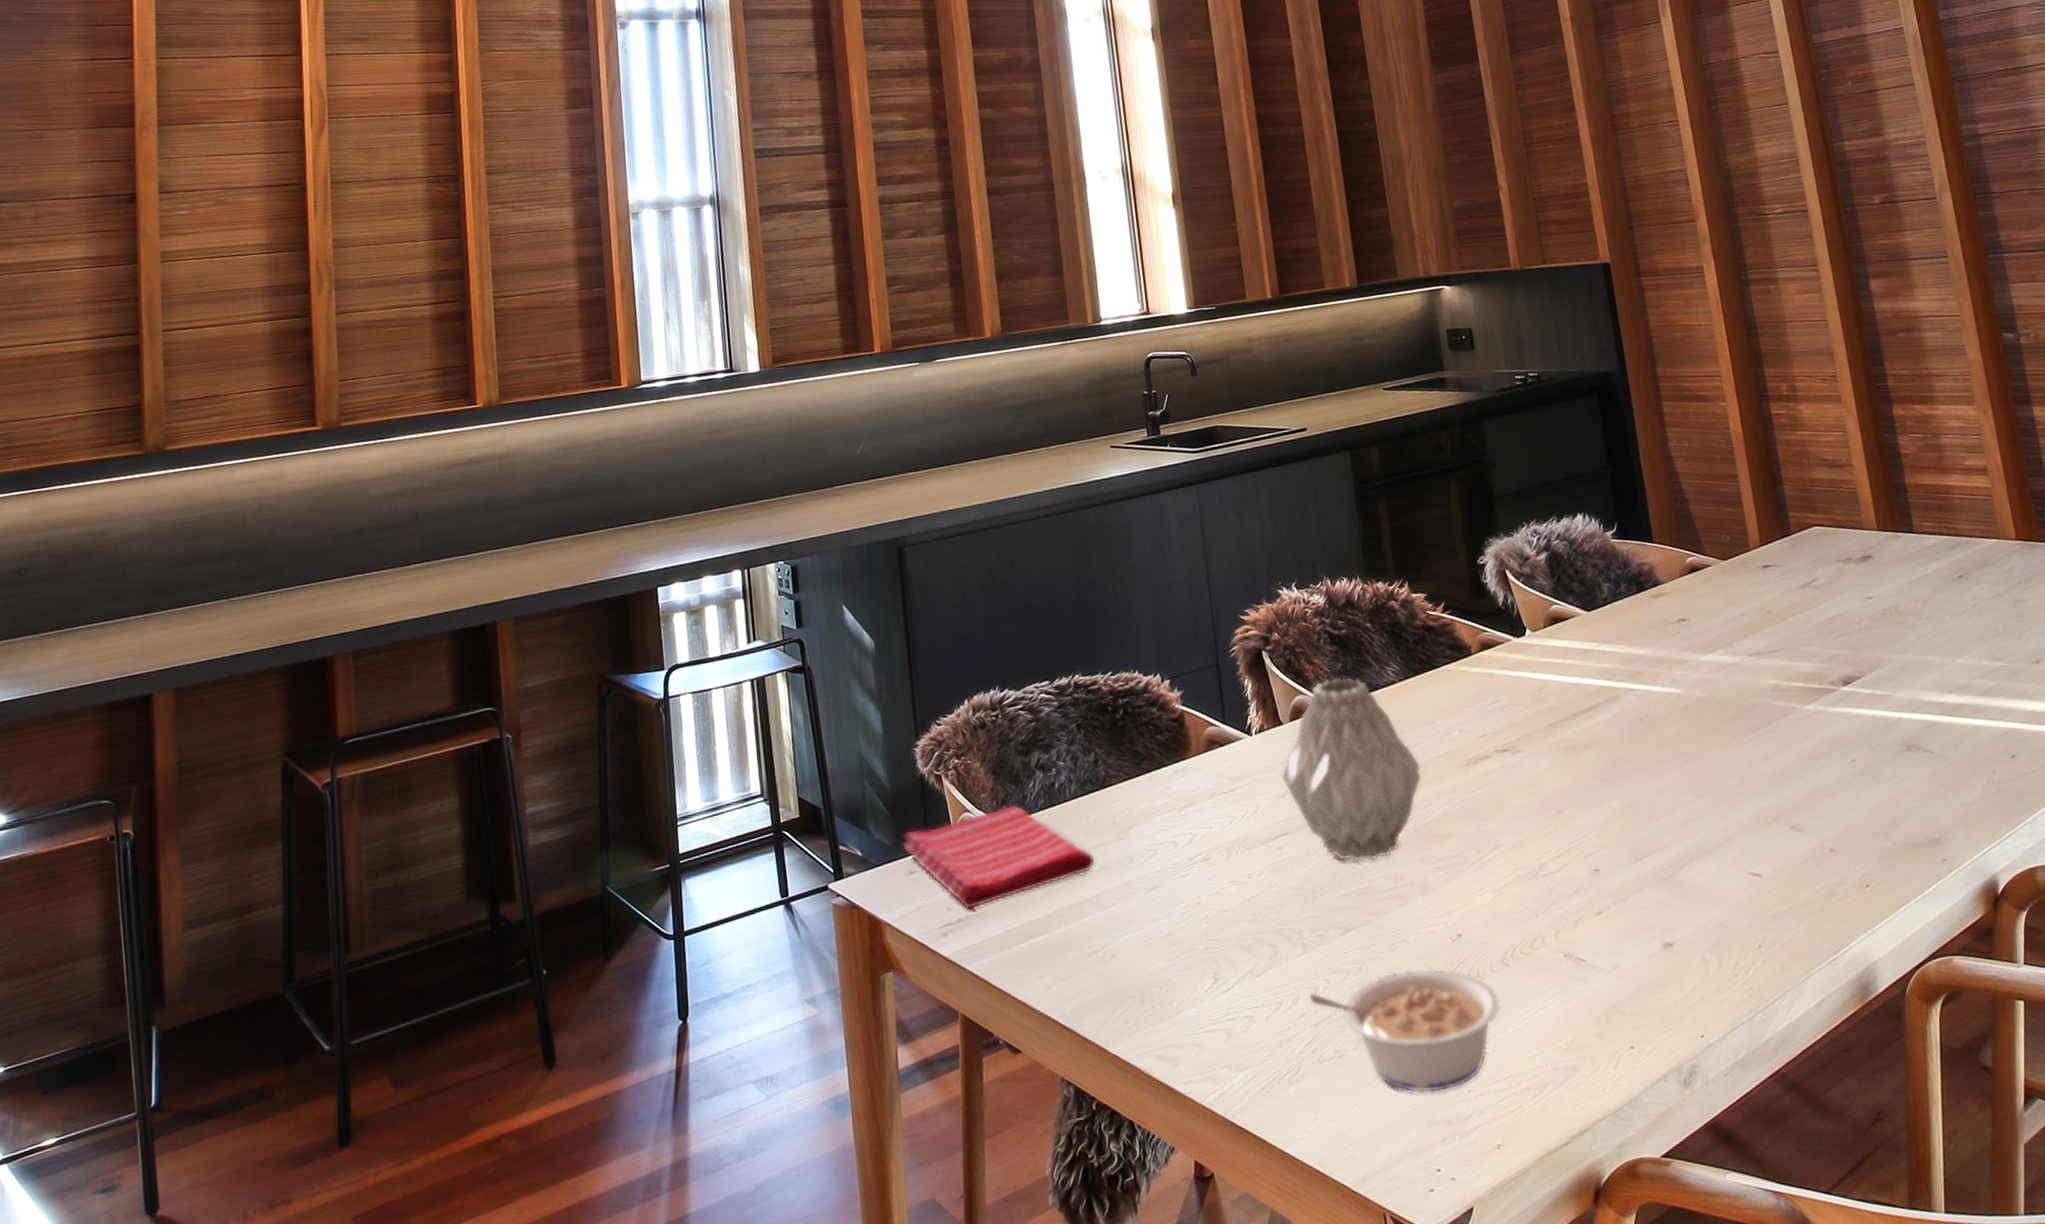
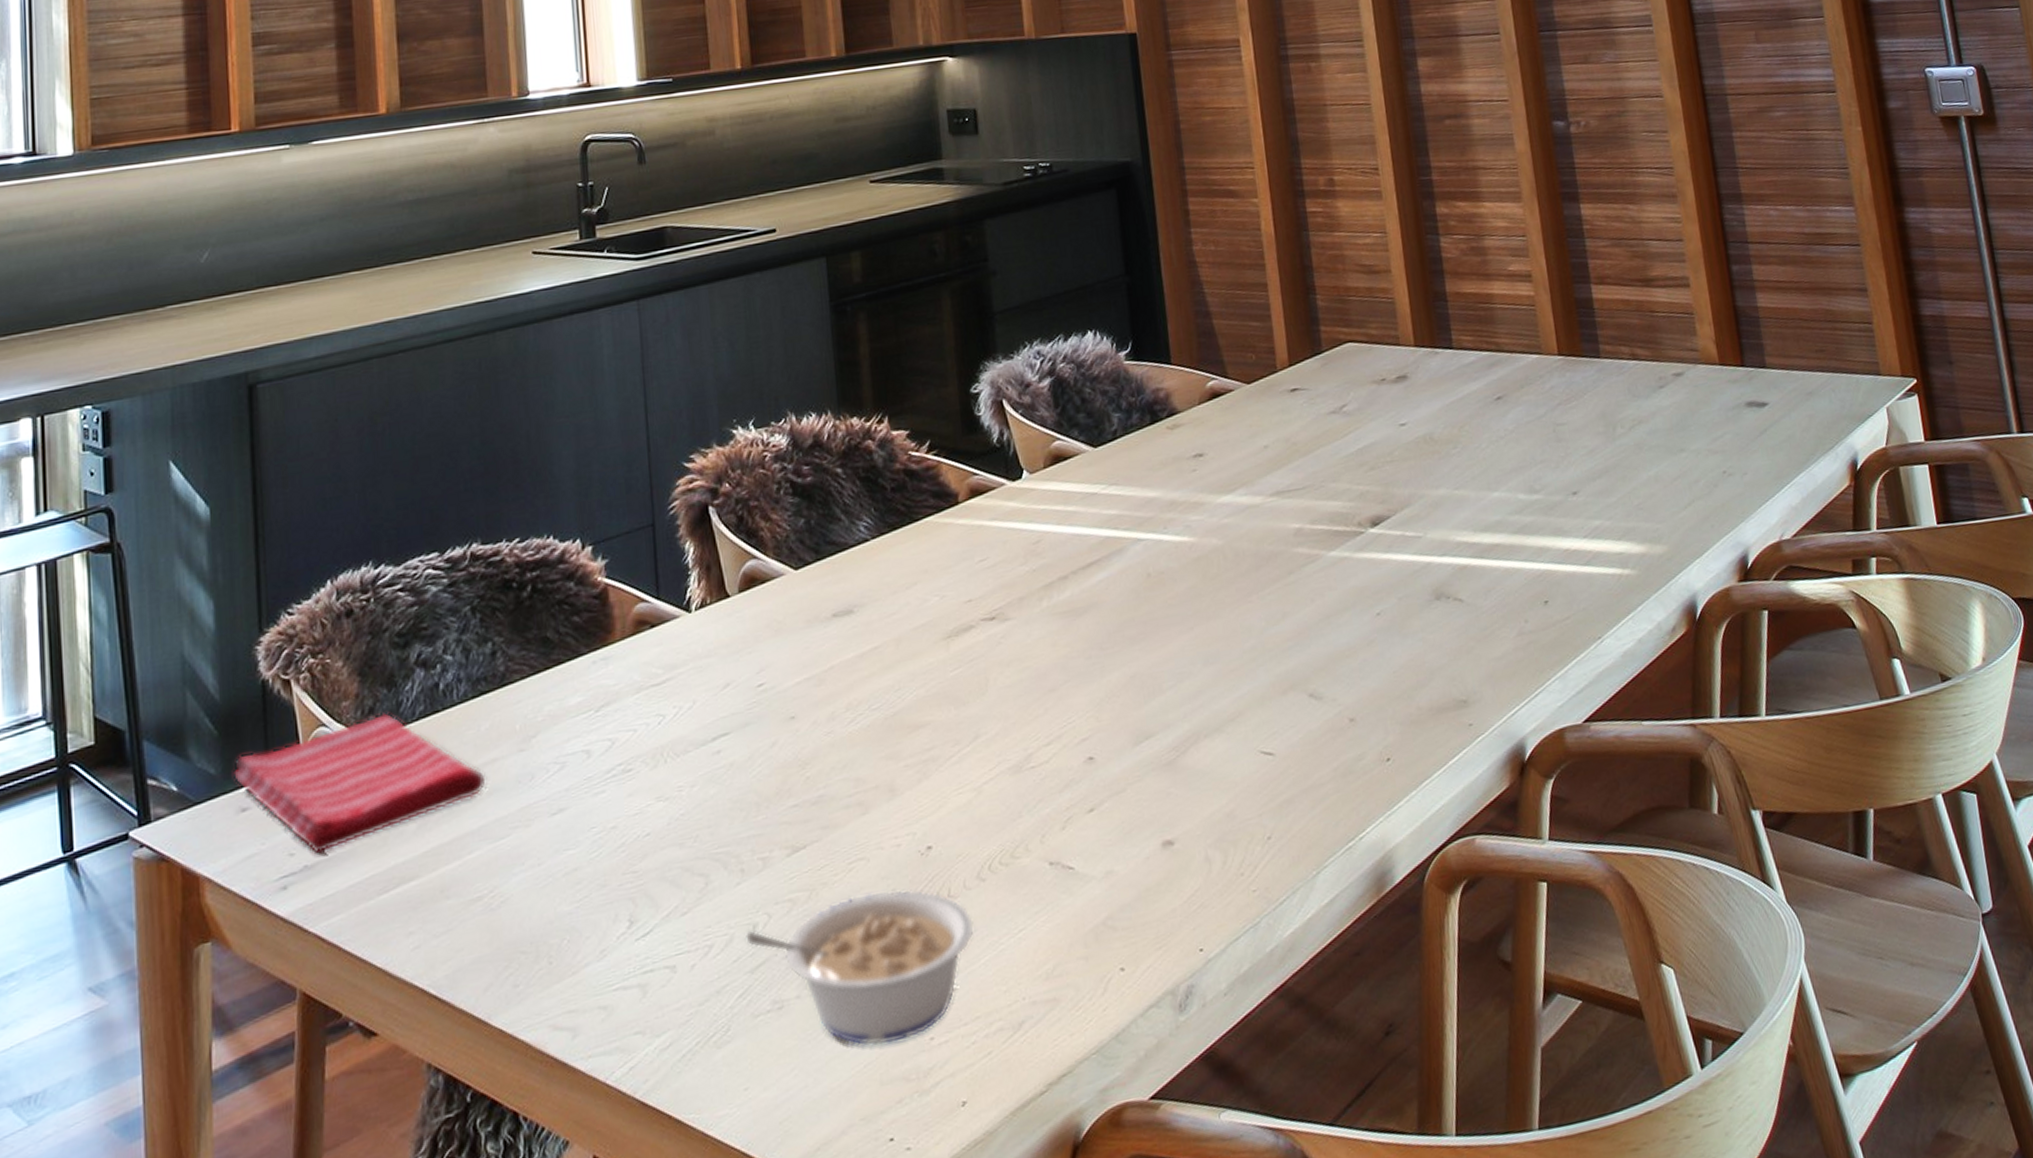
vase: present [1281,677,1422,862] -> none [724,535,894,764]

